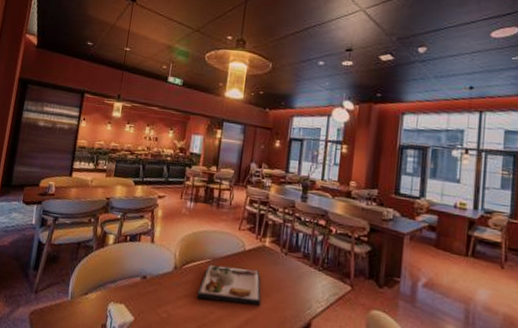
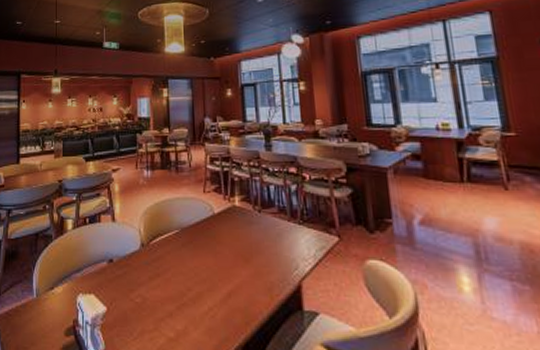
dinner plate: present [196,264,262,306] -> none [170,234,242,277]

